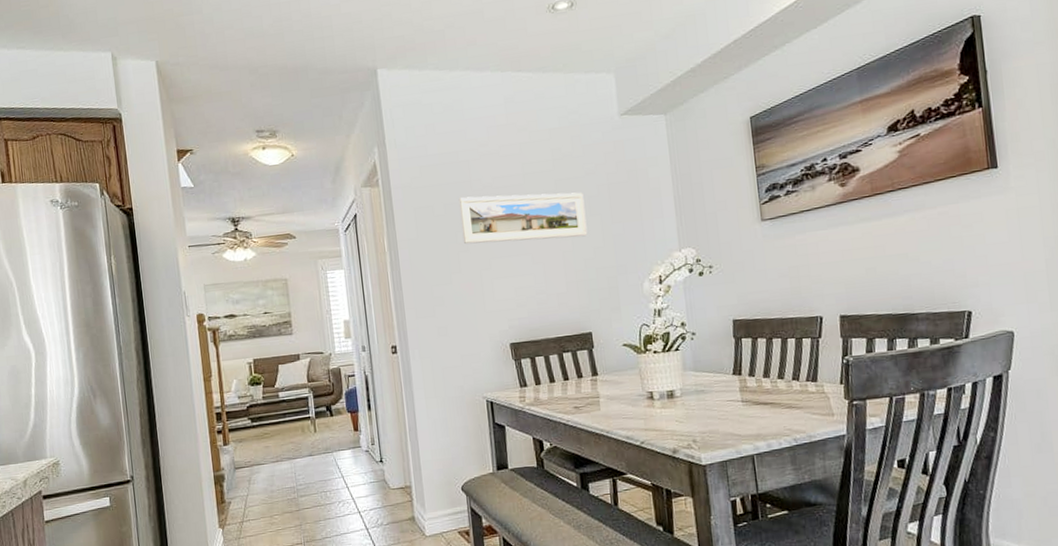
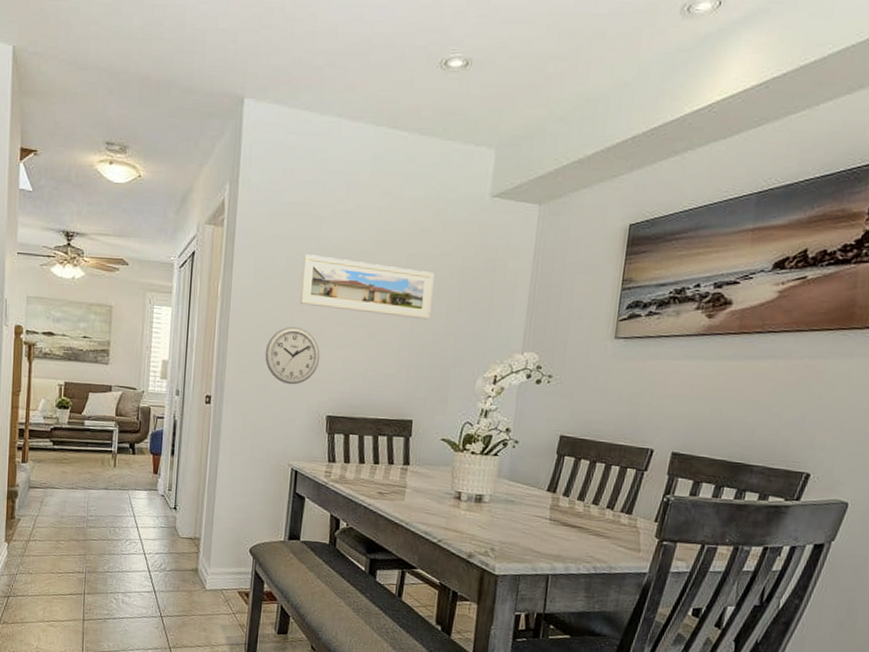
wall clock: none [439,265,493,321] -> present [265,326,320,385]

